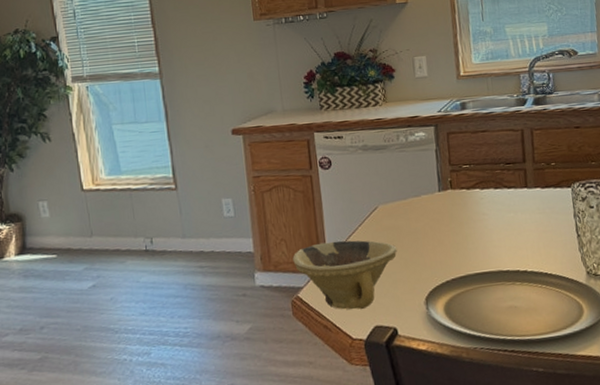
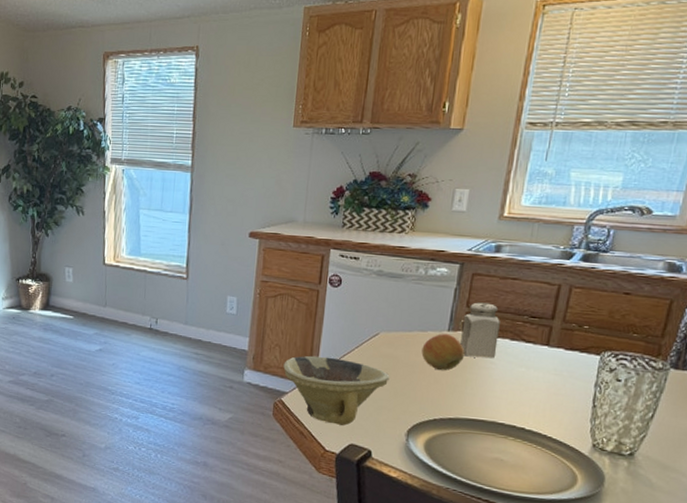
fruit: none [419,194,459,232] -> present [421,333,465,371]
salt shaker: none [449,158,486,213] -> present [460,302,500,359]

